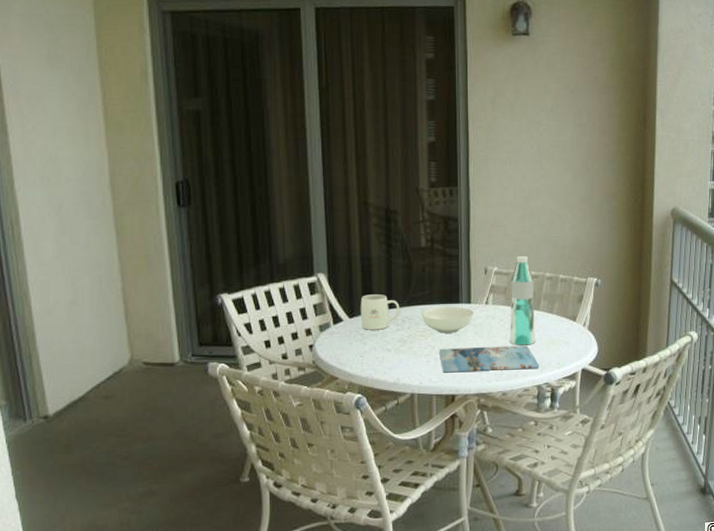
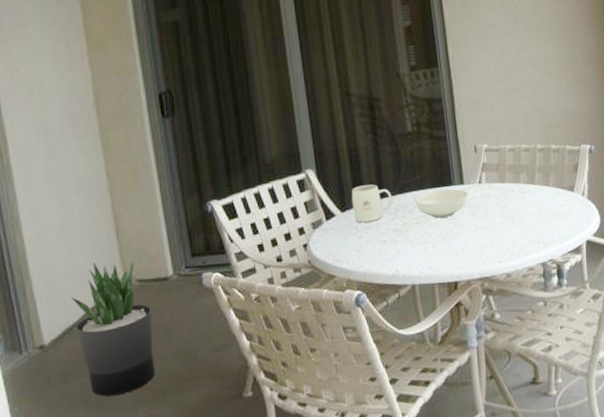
planter: none [77,341,157,469] -> present [71,257,156,397]
magazine: present [439,345,540,373] -> none [436,222,542,260]
water bottle: present [509,255,535,346] -> none [502,129,534,223]

